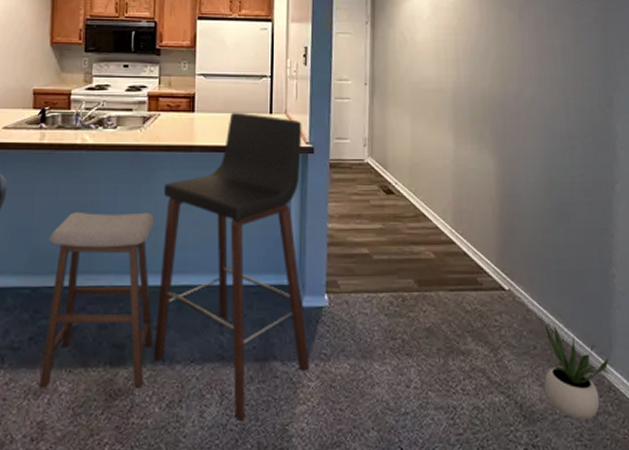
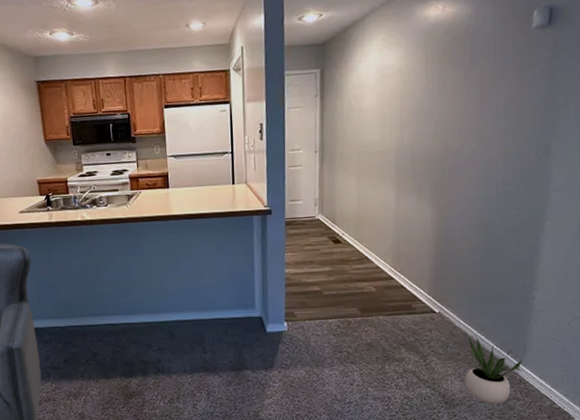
bar stool: present [39,211,155,388] -> none [67,269,154,393]
bar stool: present [153,112,310,421] -> none [150,185,274,410]

